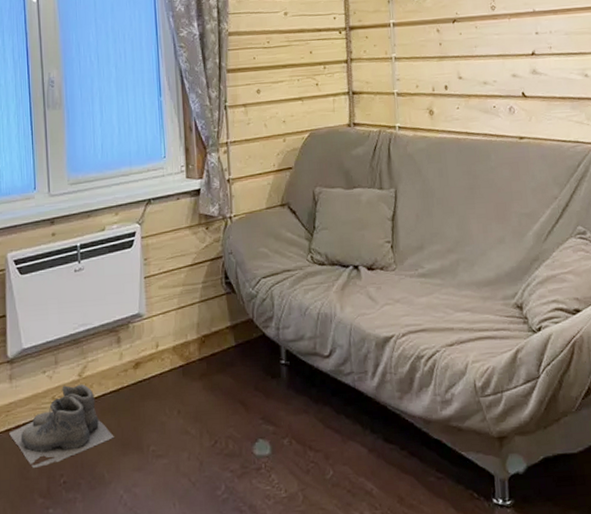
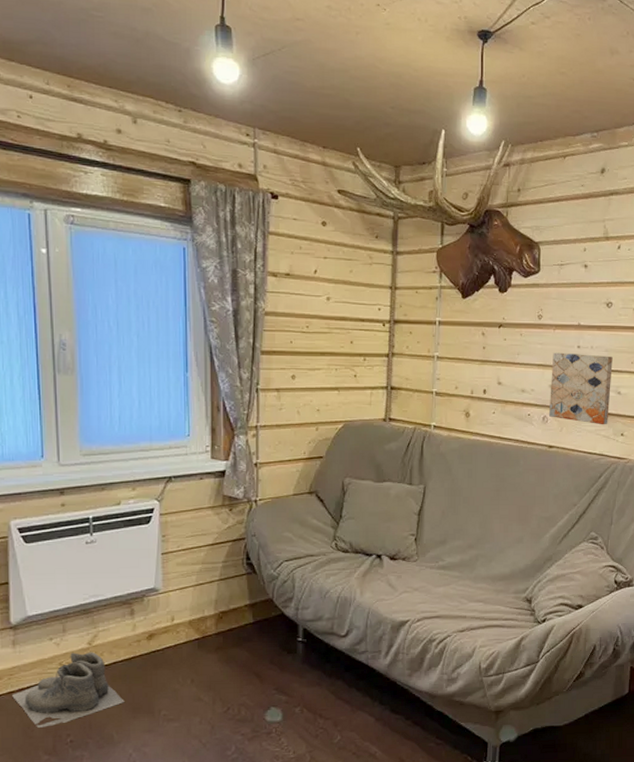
wall art: none [511,38,579,111] -> present [549,352,613,425]

